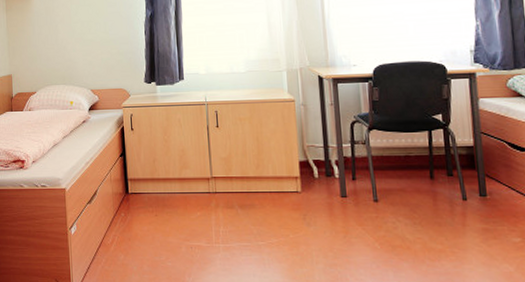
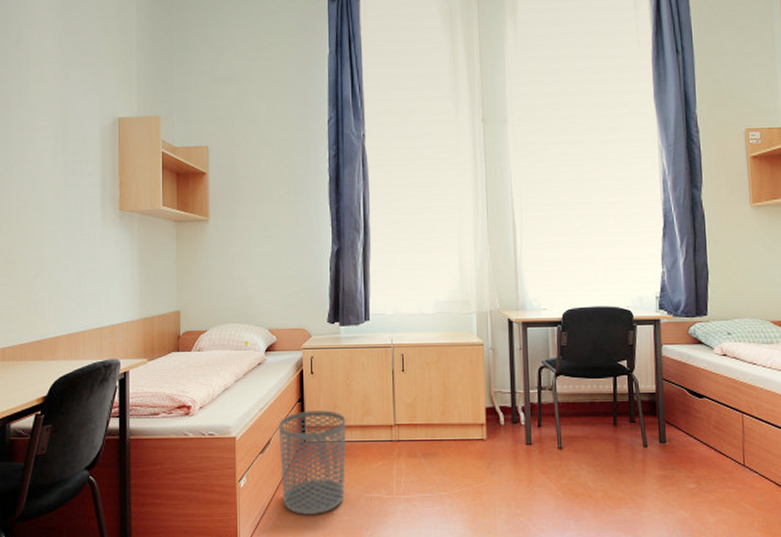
waste bin: none [104,164,167,260] -> present [279,410,346,515]

